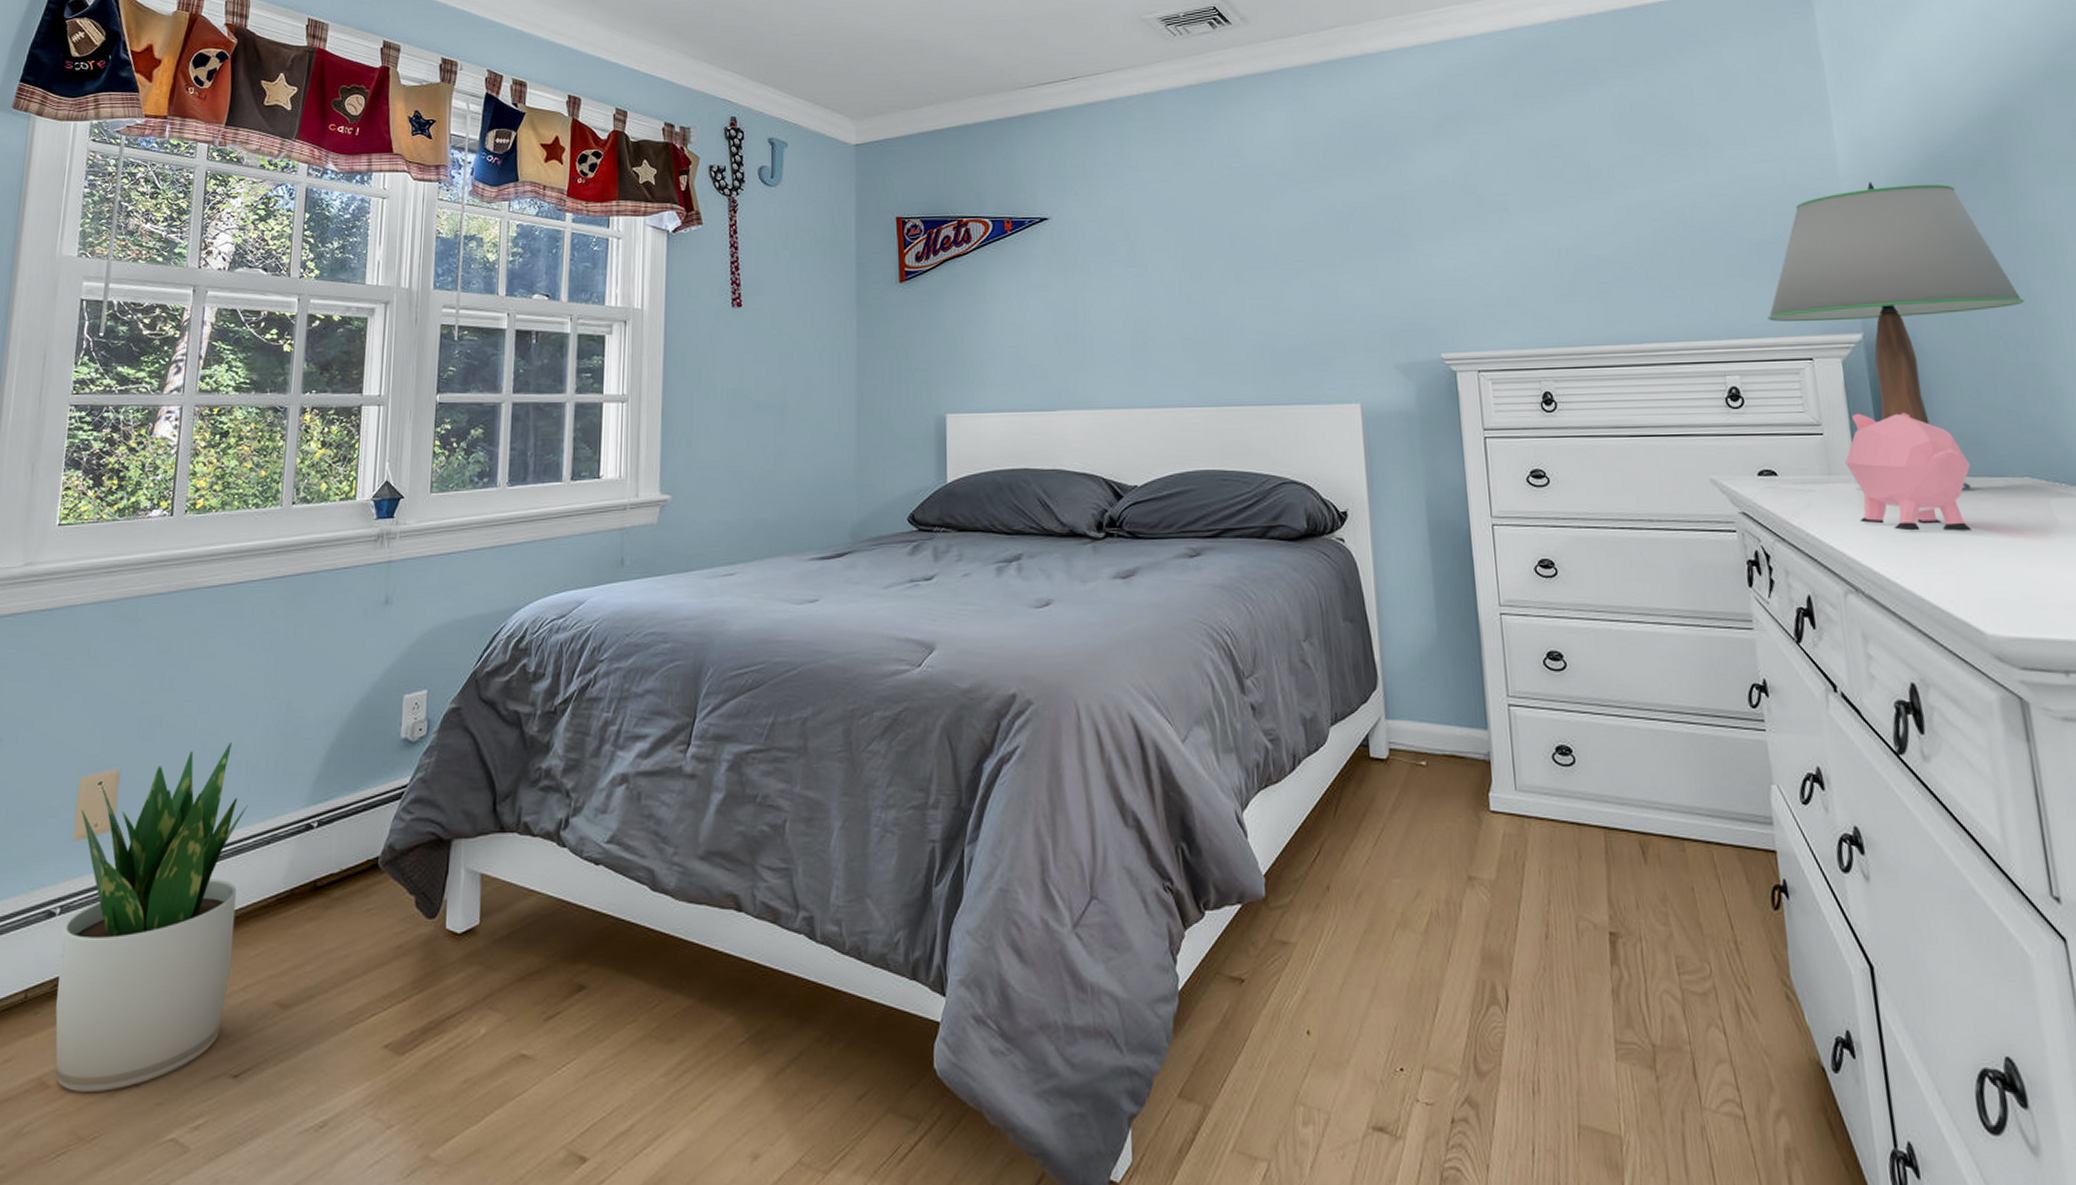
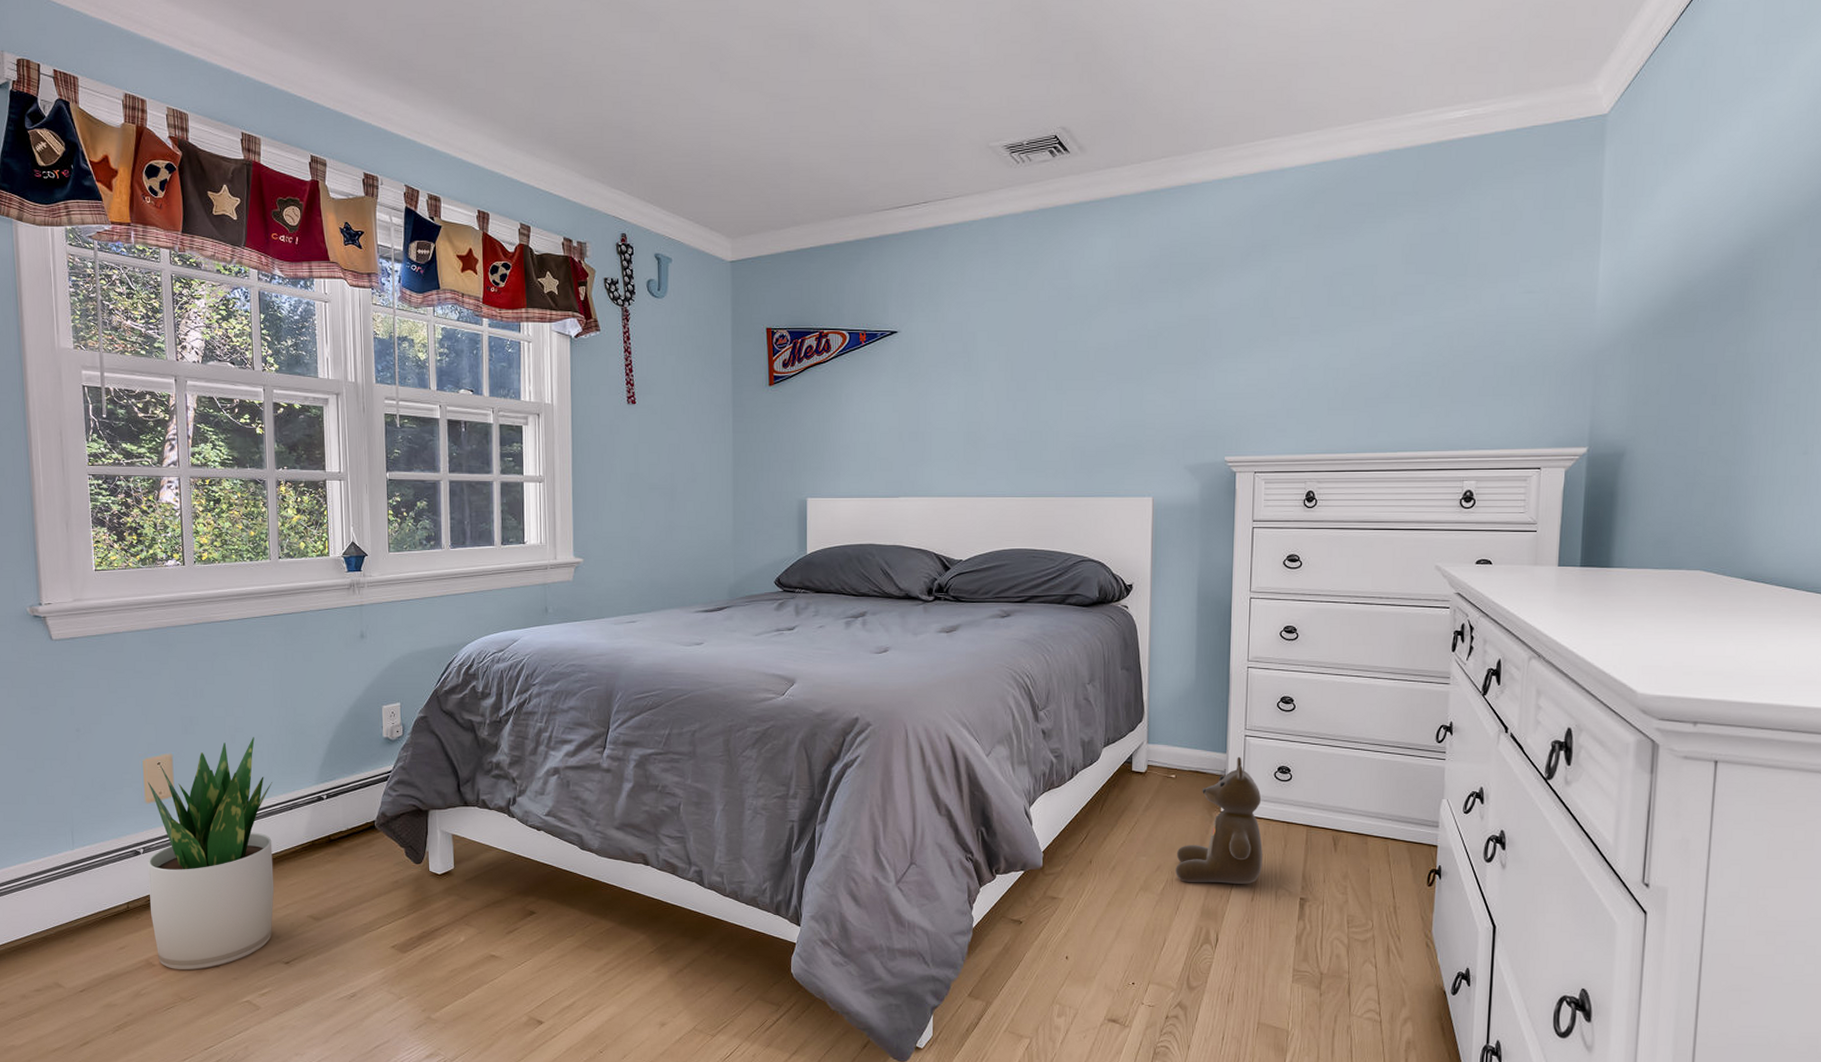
teddy bear: none [1439,733,1554,914] -> present [1176,756,1263,884]
table lamp: present [1767,182,2025,489] -> none [1508,313,1735,579]
piggy bank: present [1845,412,1972,532] -> none [1551,514,1655,612]

